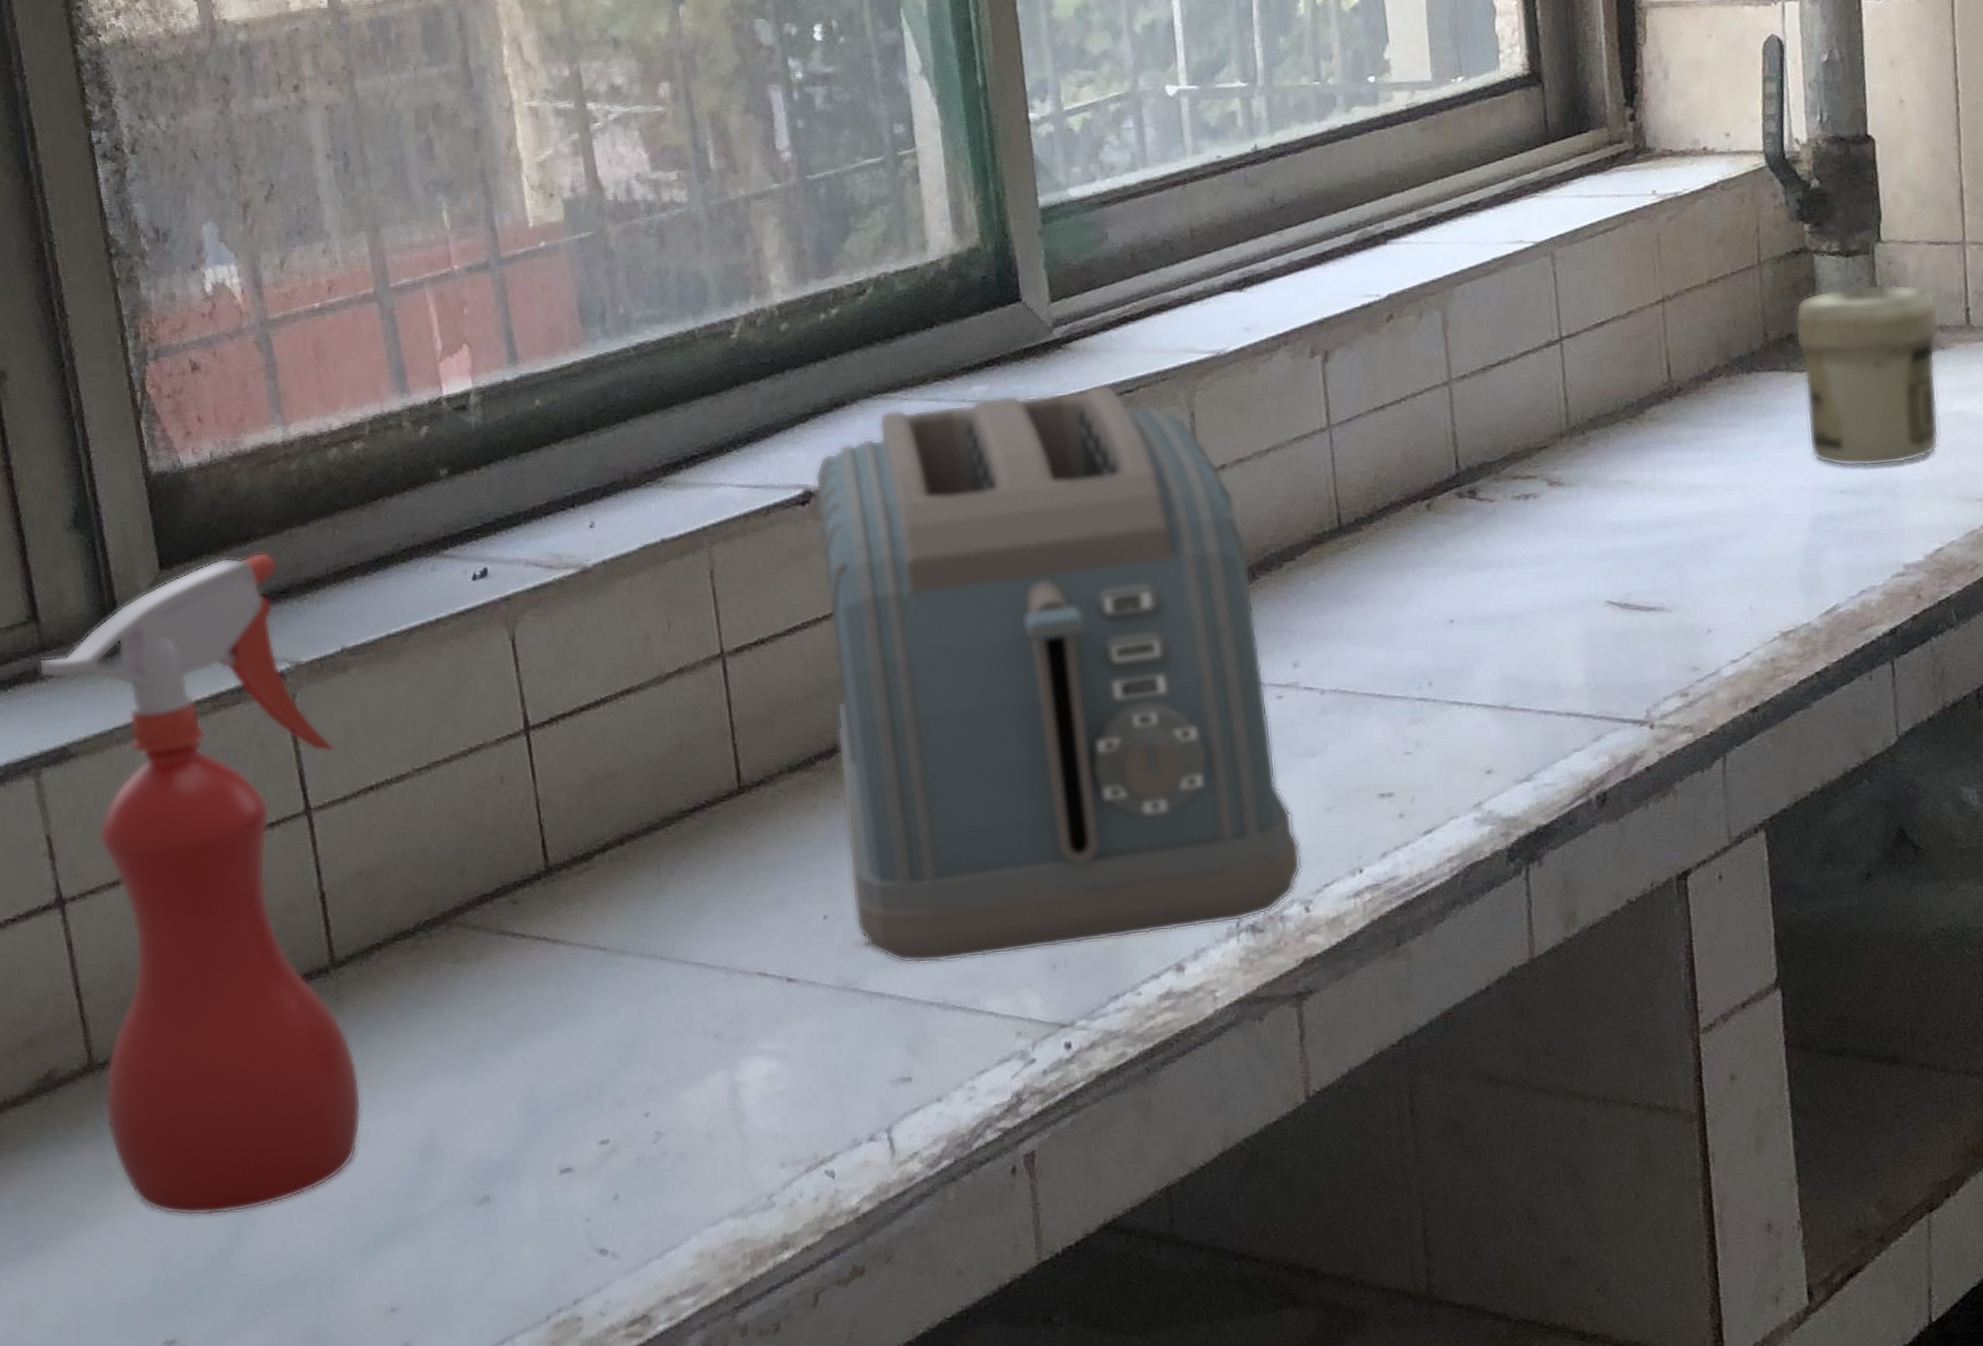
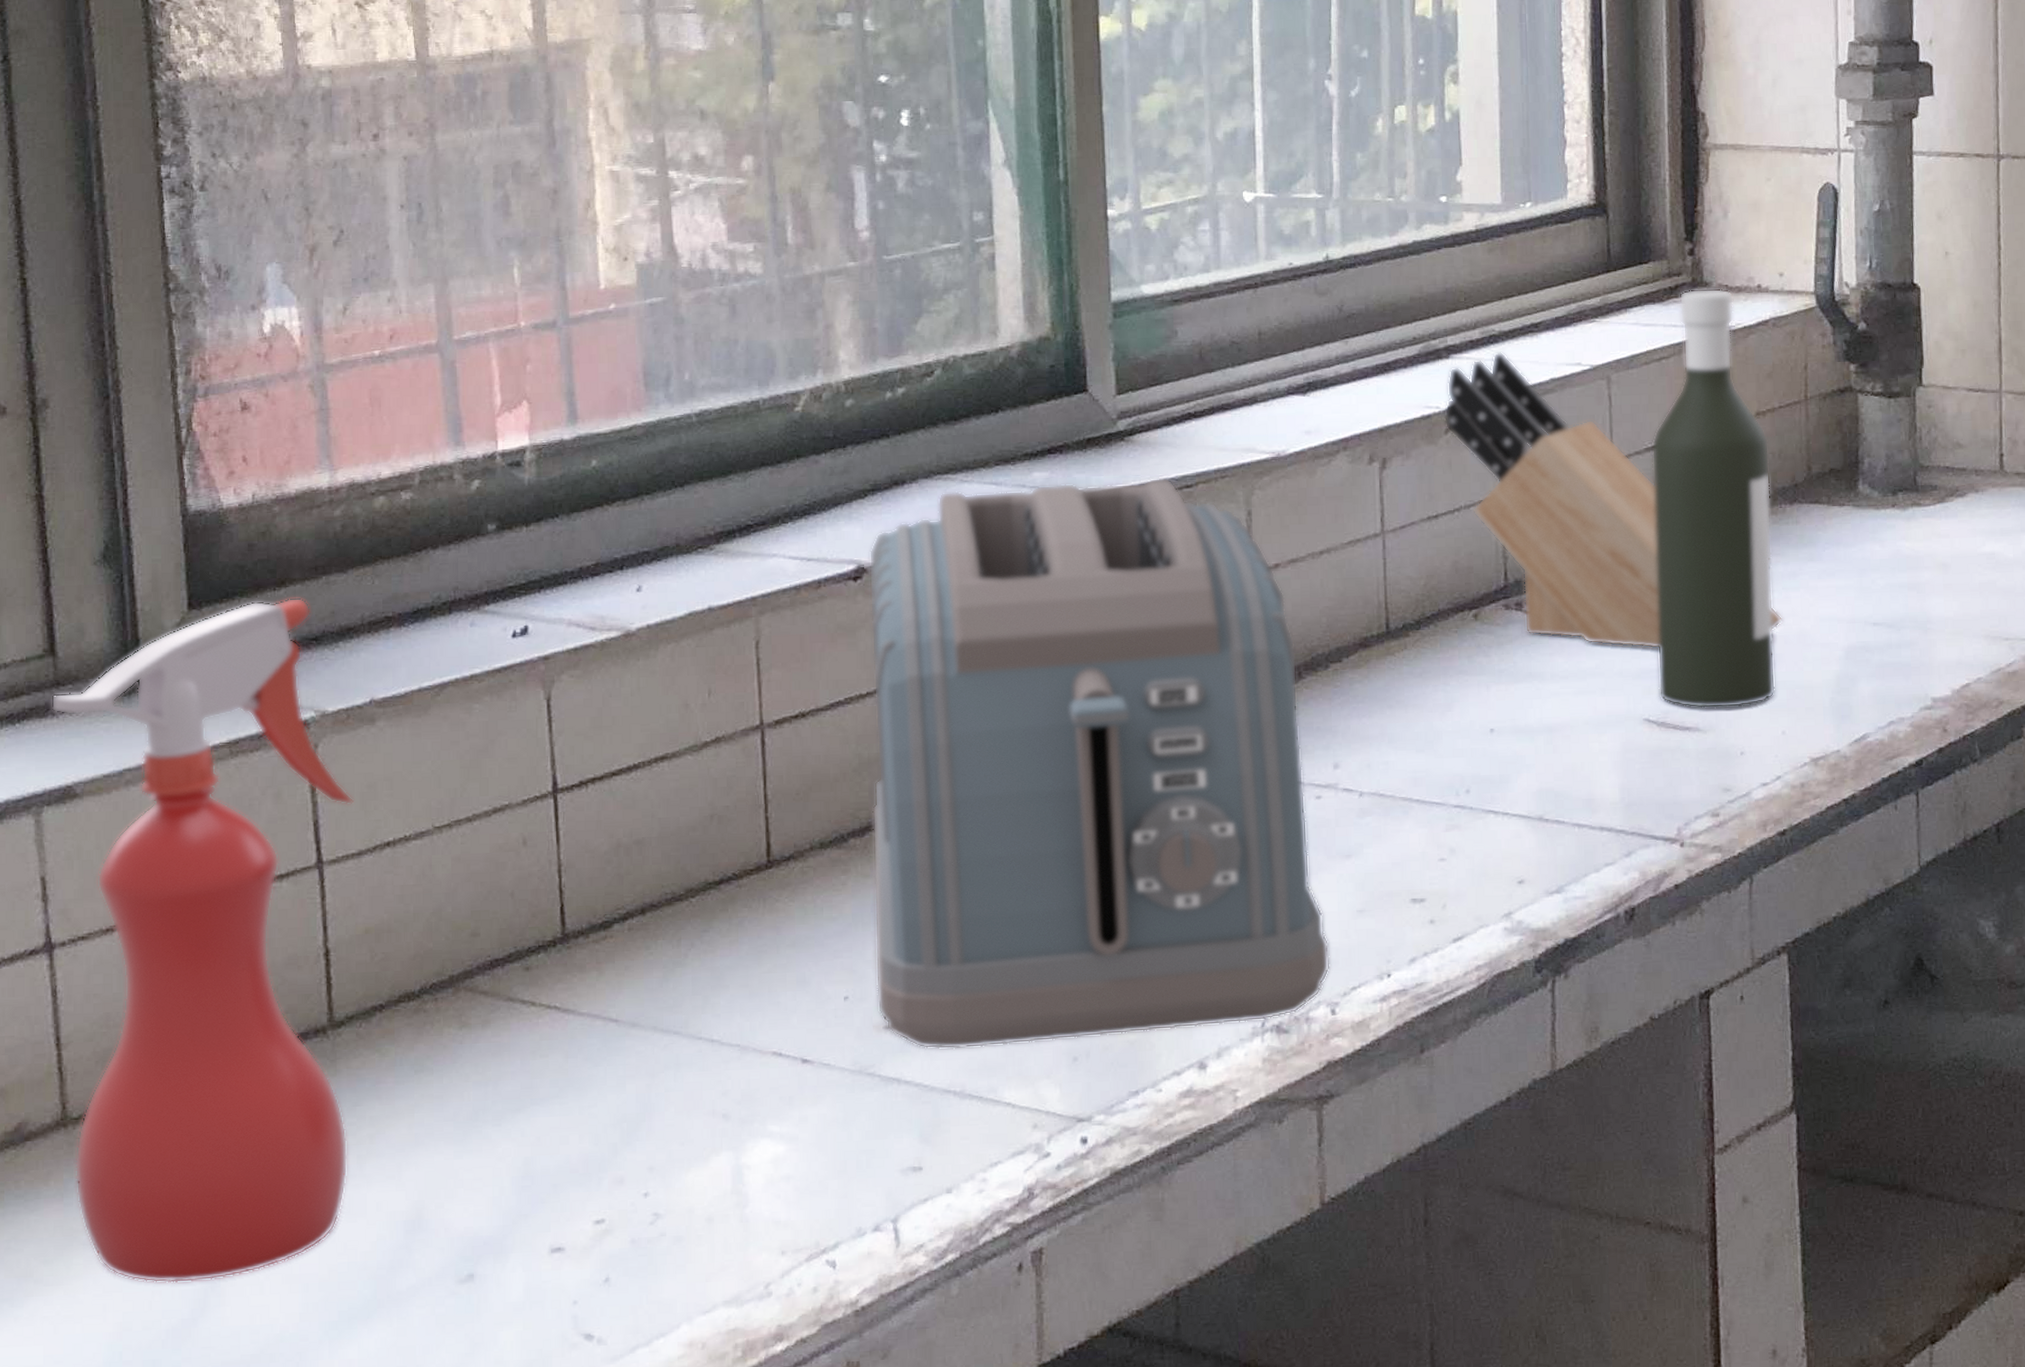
knife block: none [1384,234,1746,530] -> present [1443,352,1783,649]
bottle: none [1600,153,1742,588] -> present [1651,288,1776,709]
jar: present [1794,283,1939,467] -> none [1837,426,1974,601]

